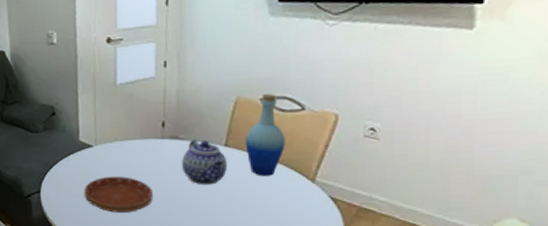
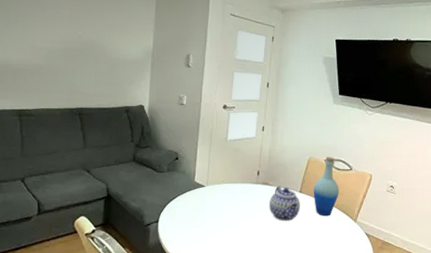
saucer: present [83,176,153,213] -> none [193,211,246,241]

